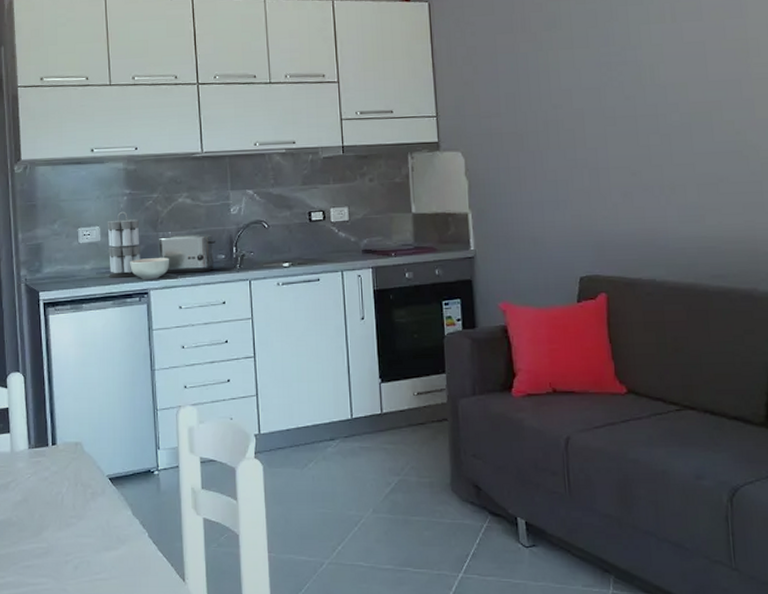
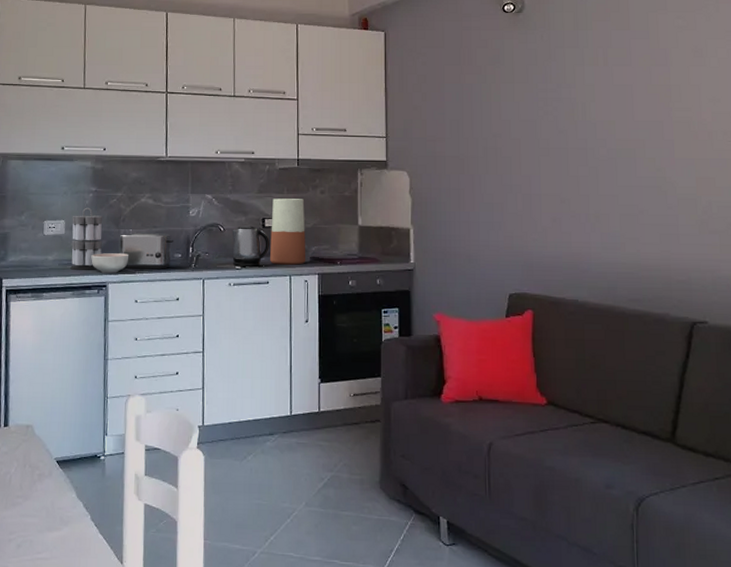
kettle: none [277,220,318,265] -> present [232,225,269,268]
vase: none [318,188,358,260] -> present [270,198,306,265]

